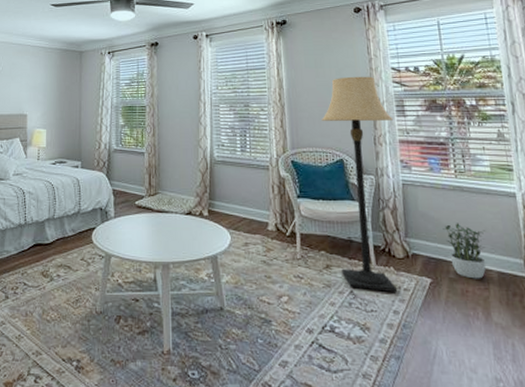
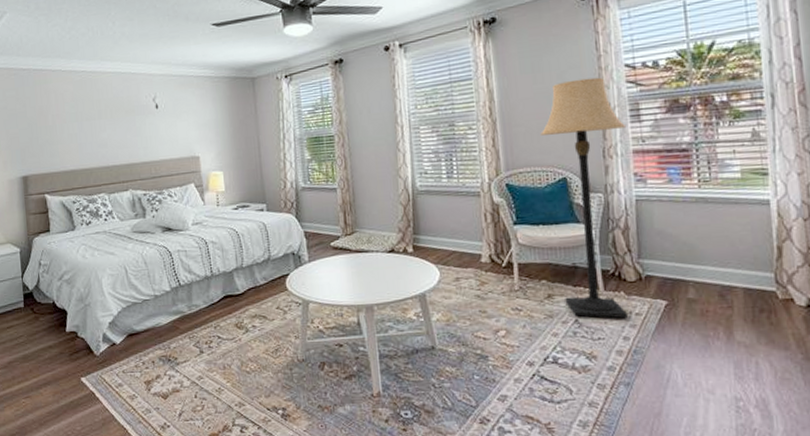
potted plant: present [443,223,487,279] -> none [682,238,732,298]

